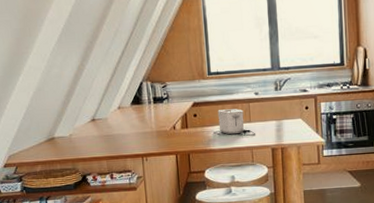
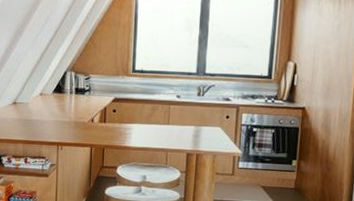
toaster: present [213,109,255,136] -> none [131,108,172,138]

